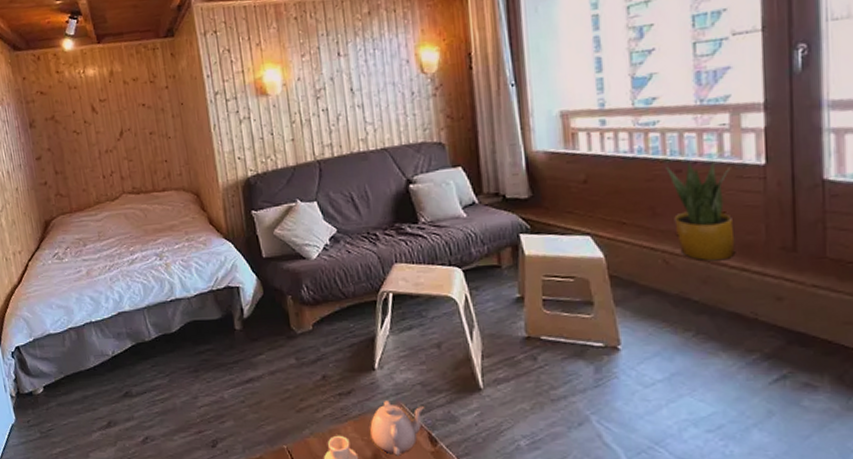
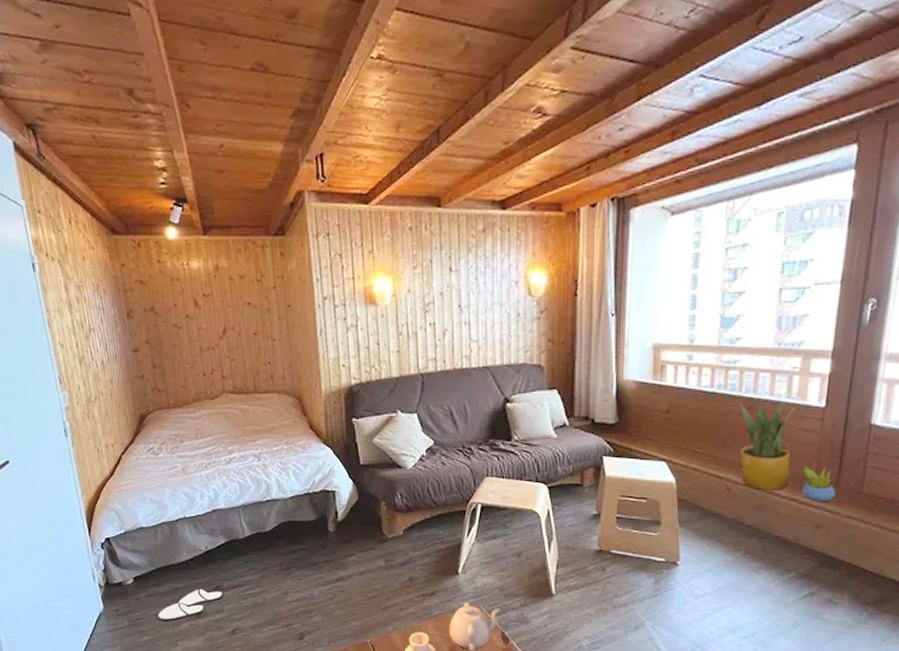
slippers: none [67,394,133,432] -> present [156,588,224,622]
succulent plant: none [752,231,794,270] -> present [802,466,836,502]

